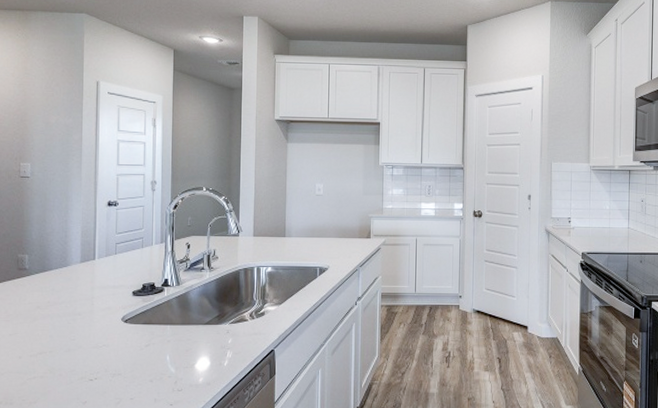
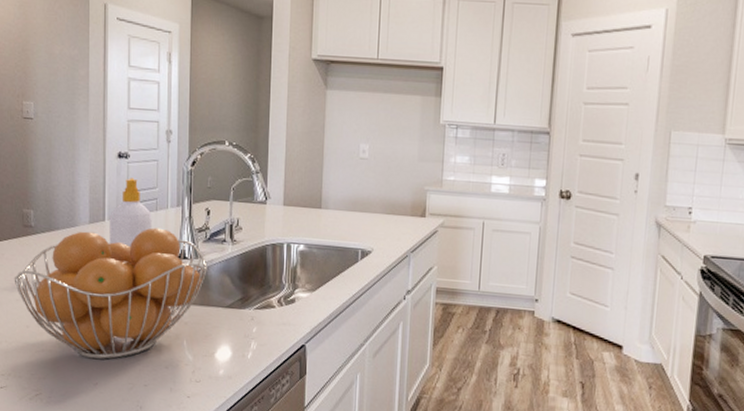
fruit basket: none [7,262,188,381] -> present [14,227,207,360]
soap bottle: none [99,222,138,281] -> present [109,178,152,248]

